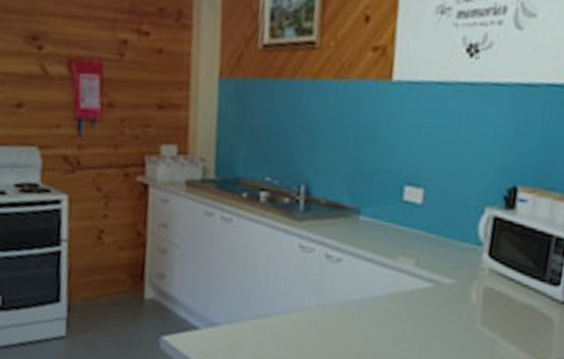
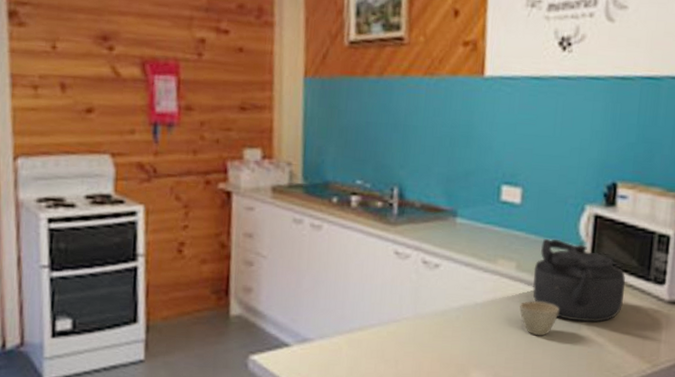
cup: none [417,296,456,330] -> present [520,300,560,336]
kettle: none [430,238,521,319] -> present [533,239,625,322]

